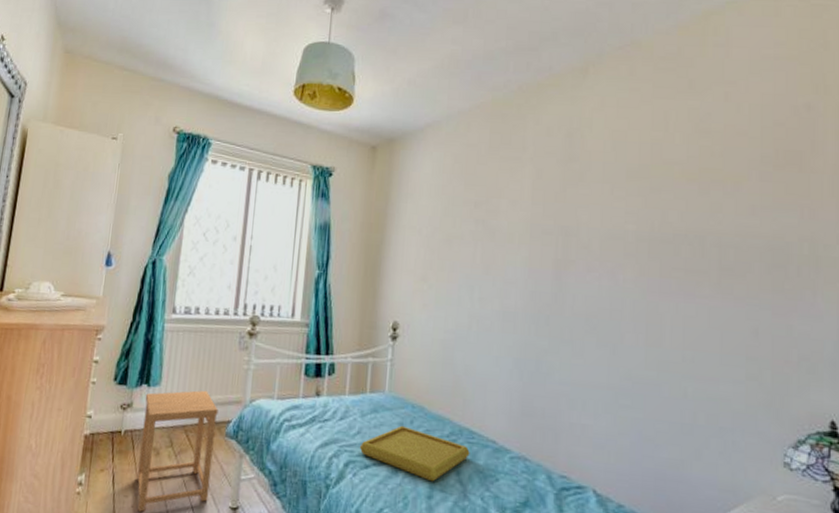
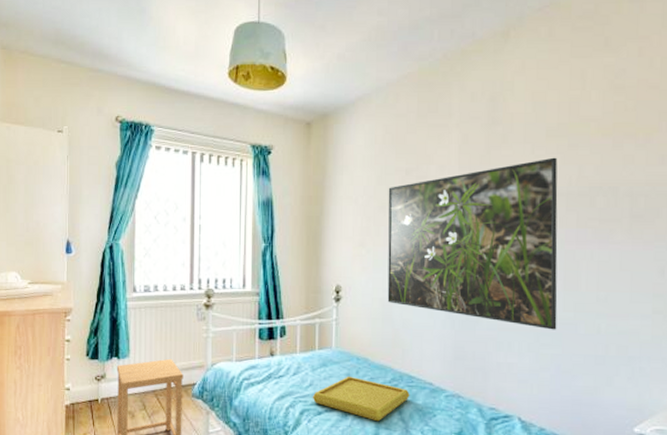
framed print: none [449,199,639,391] -> present [387,157,558,330]

